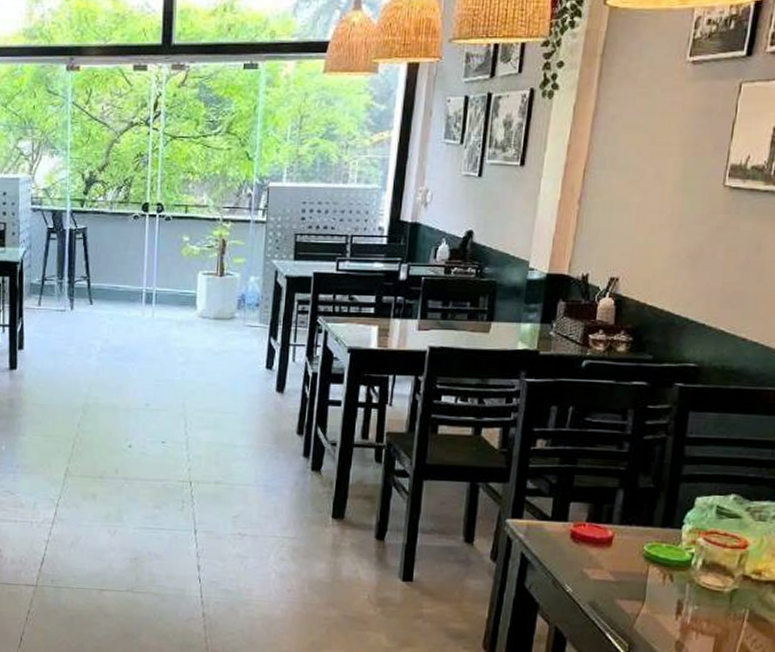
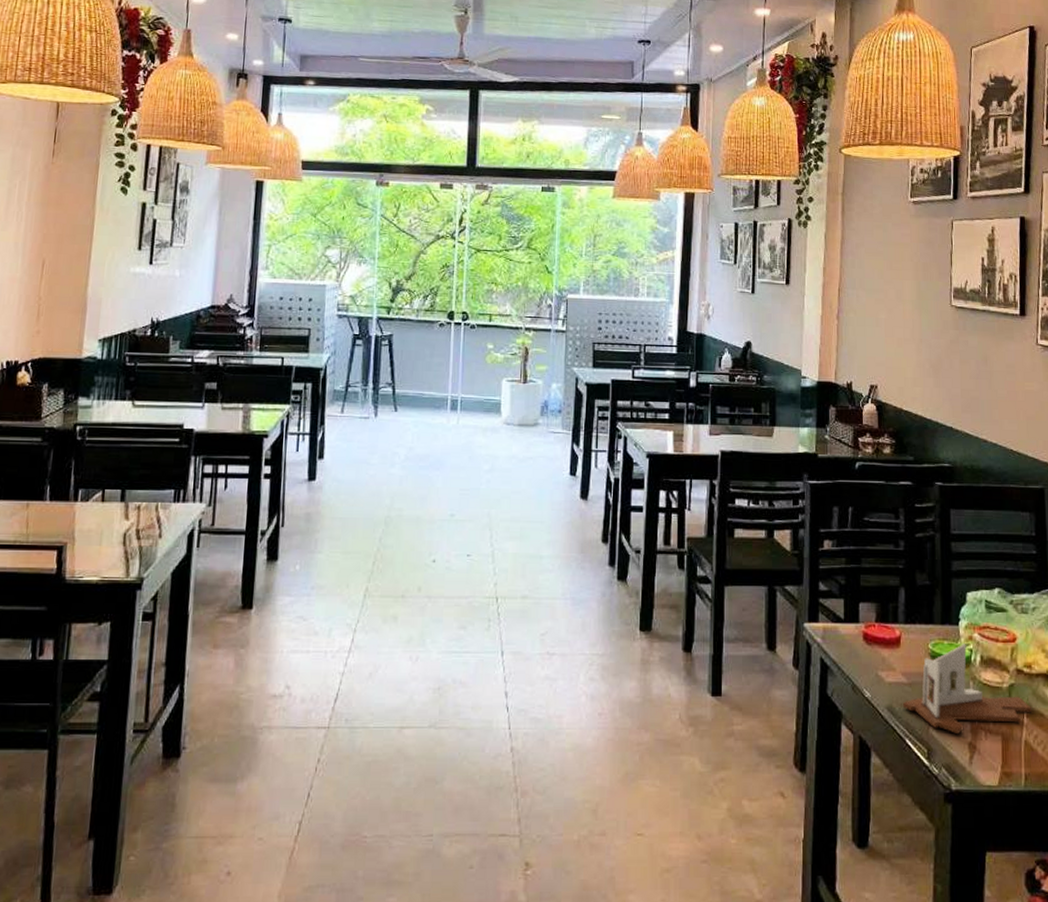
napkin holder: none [606,547,754,632] -> present [902,644,1031,734]

